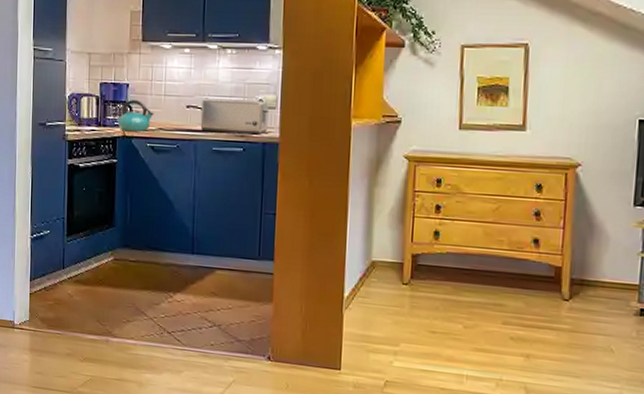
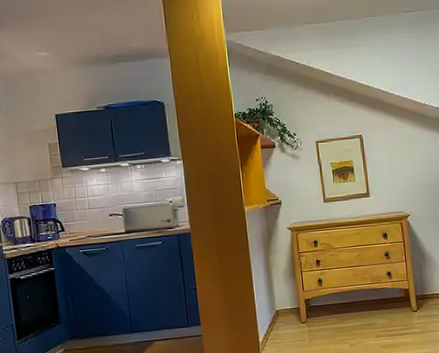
kettle: present [117,99,154,132] -> none [50,215,82,243]

